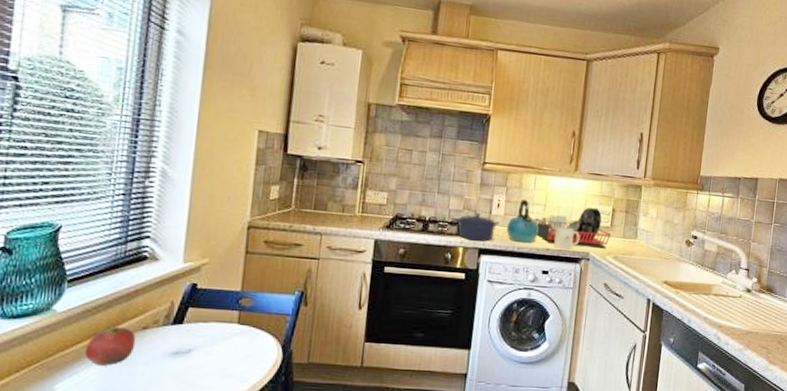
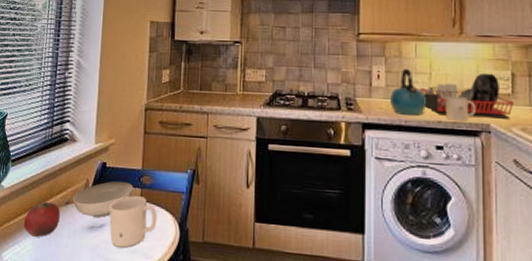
bowl: none [152,303,230,342] -> present [73,181,134,218]
mug: none [198,319,257,373] -> present [109,196,157,248]
cooking pot: present [452,212,500,243] -> none [331,85,382,117]

